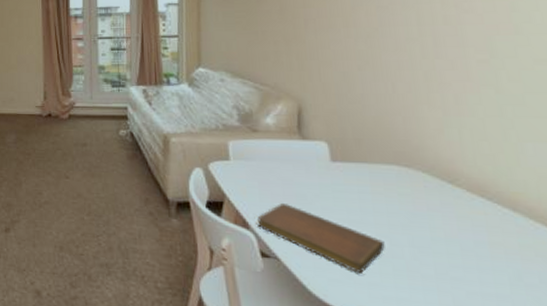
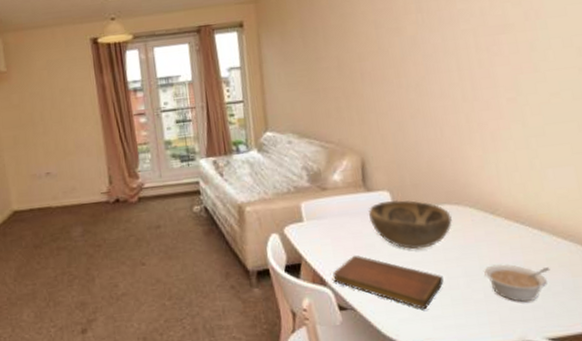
decorative bowl: none [301,152,400,208] -> present [368,199,452,250]
legume: none [436,239,524,290] -> present [484,264,550,302]

